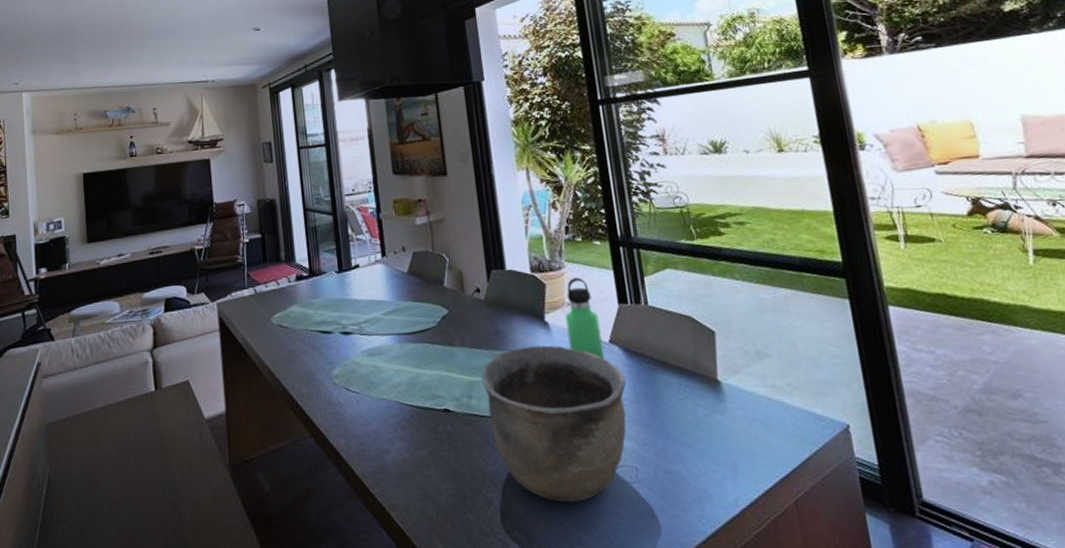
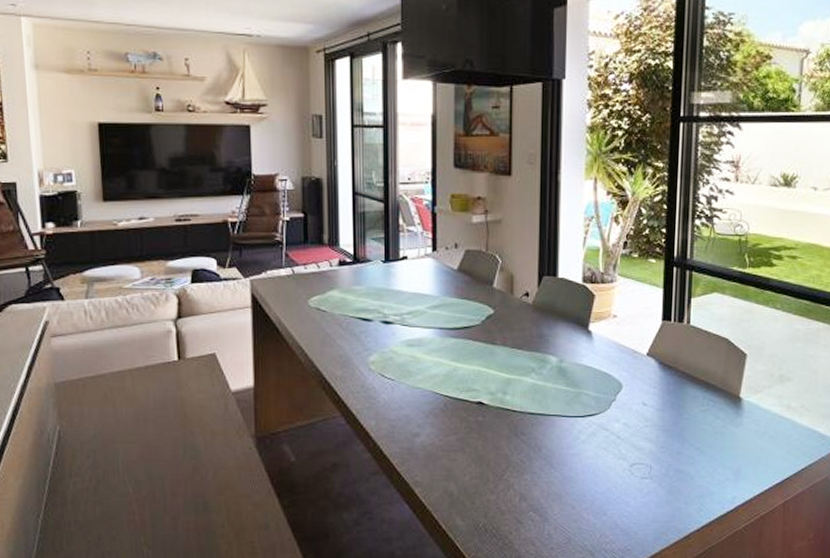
bowl: present [481,345,627,503] -> none [519,352,656,491]
thermos bottle: present [565,277,604,359] -> none [608,292,641,370]

